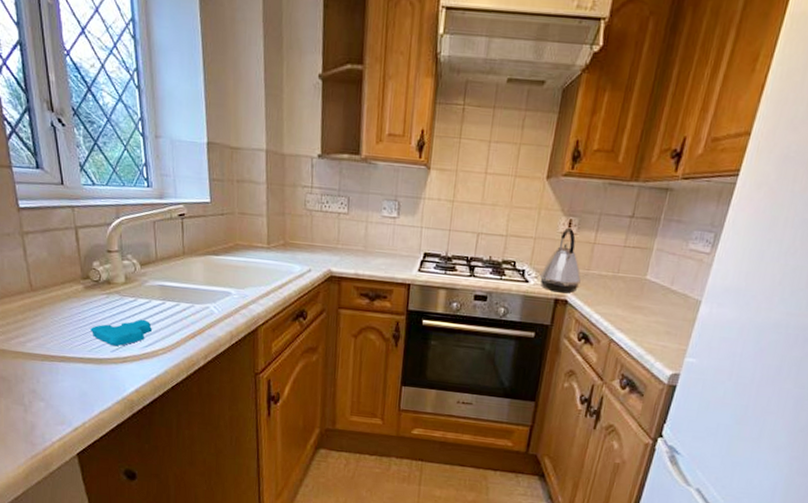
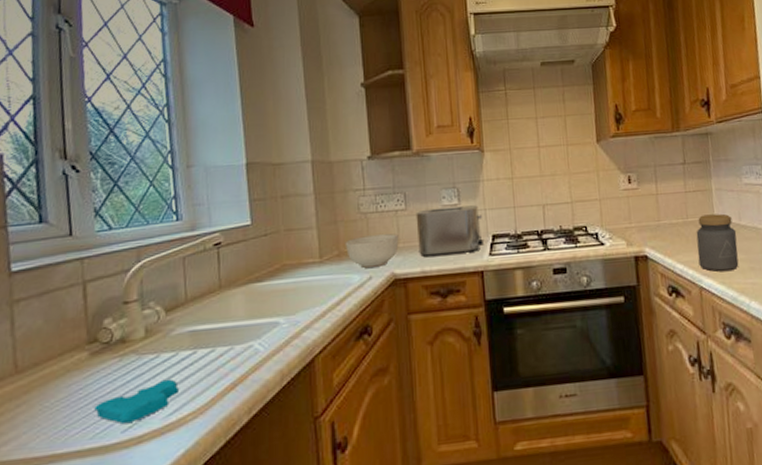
bowl: none [290,231,339,262] -> present [345,233,399,269]
toaster: none [354,216,419,265] -> present [416,205,483,258]
kettle: present [539,227,581,294] -> none [613,183,655,250]
jar: none [616,272,665,331] -> present [696,213,739,272]

